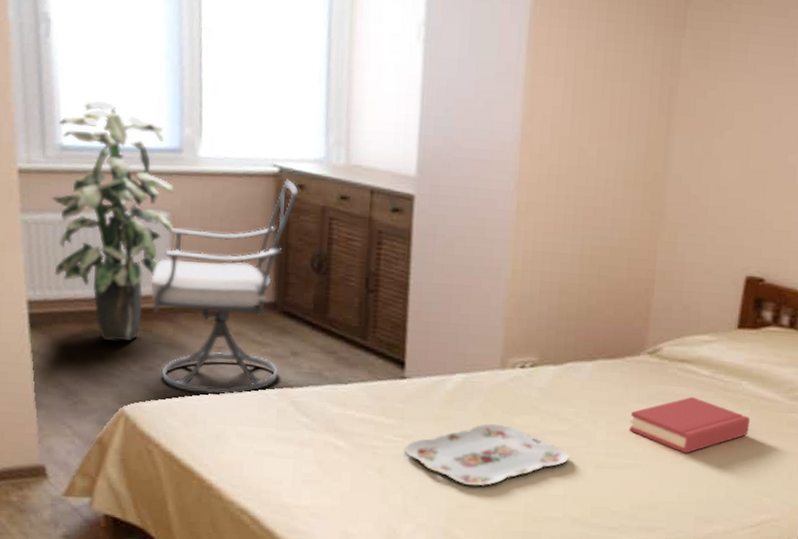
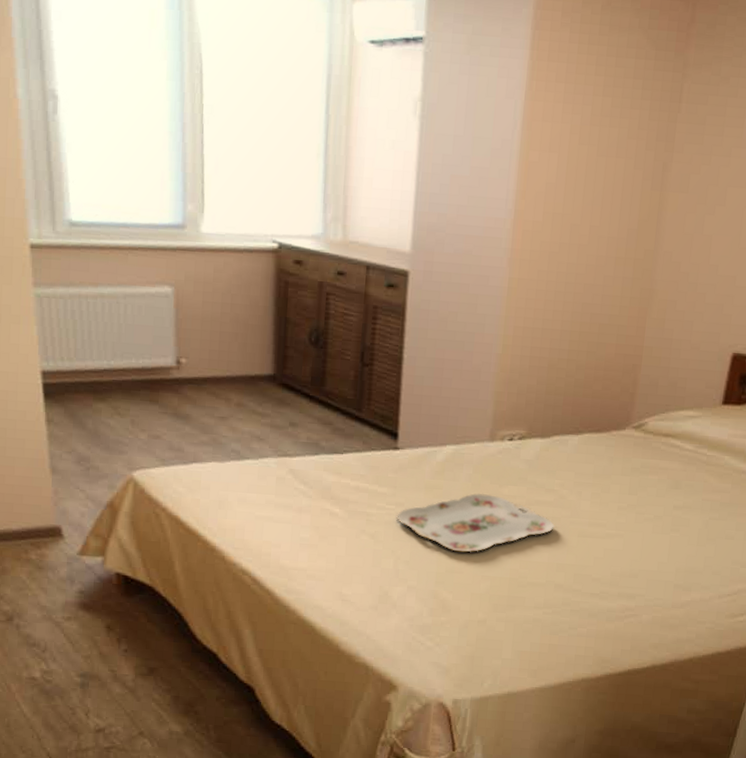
indoor plant: present [51,100,174,341] -> none [62,177,178,411]
chair: present [150,178,299,395] -> none [156,254,297,462]
hardback book: present [629,396,751,453] -> none [612,470,731,525]

